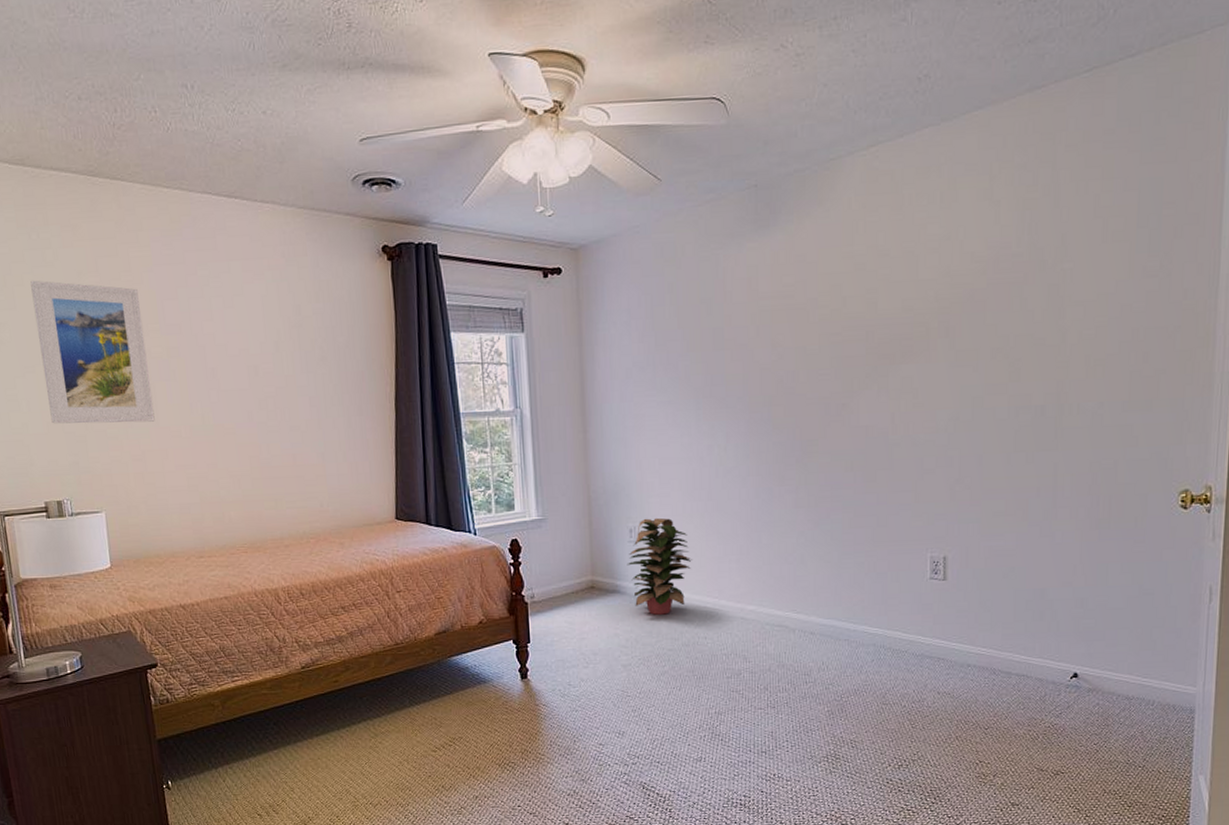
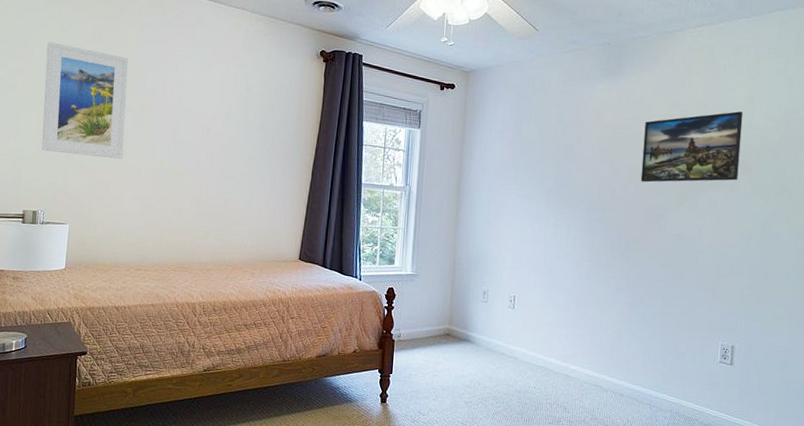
decorative plant: present [627,517,692,615] -> none [478,284,531,365]
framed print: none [812,255,939,365] -> present [640,111,743,183]

